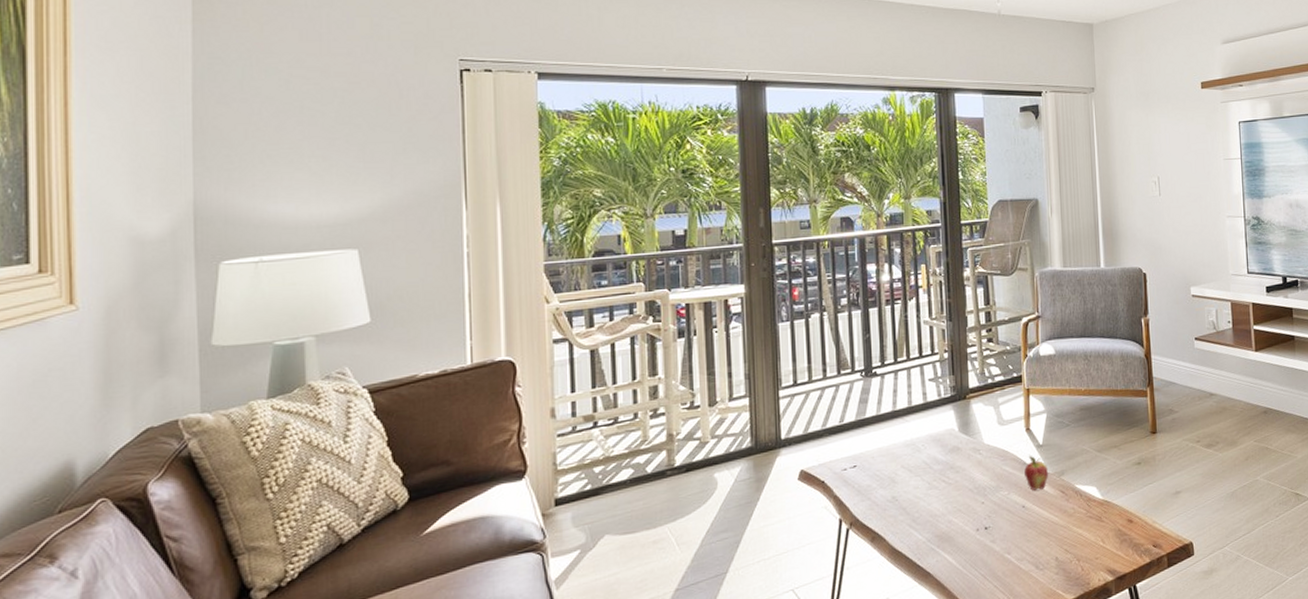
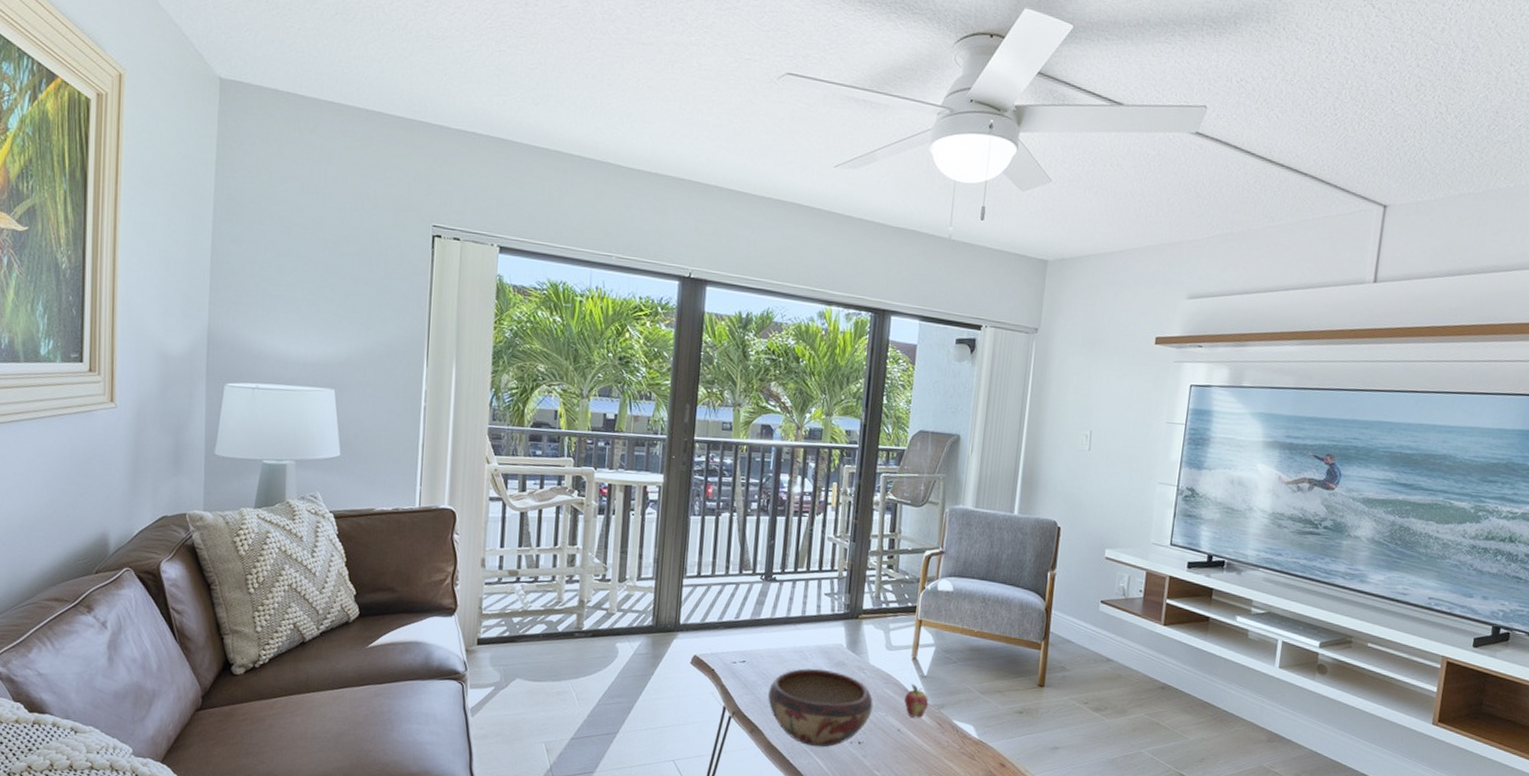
decorative bowl: none [885,458,994,543] -> present [768,668,873,747]

